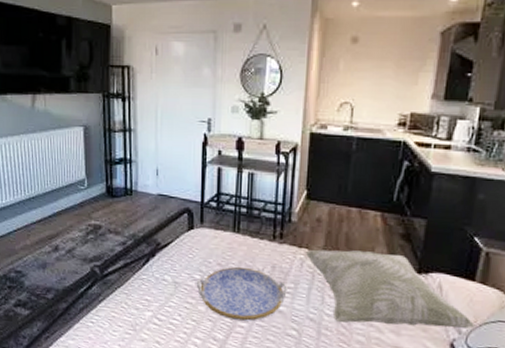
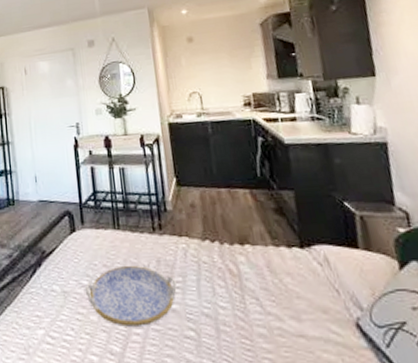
decorative pillow: present [305,249,476,329] -> none [185,231,376,314]

